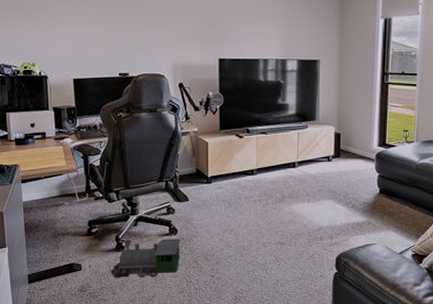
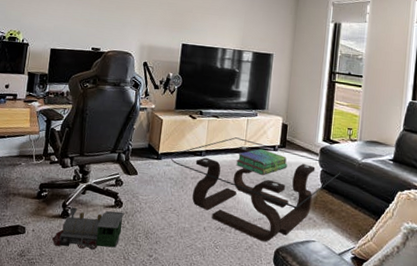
coffee table: none [221,152,399,250] -> present [170,137,342,242]
stack of books: none [289,160,343,188] -> present [235,148,288,176]

